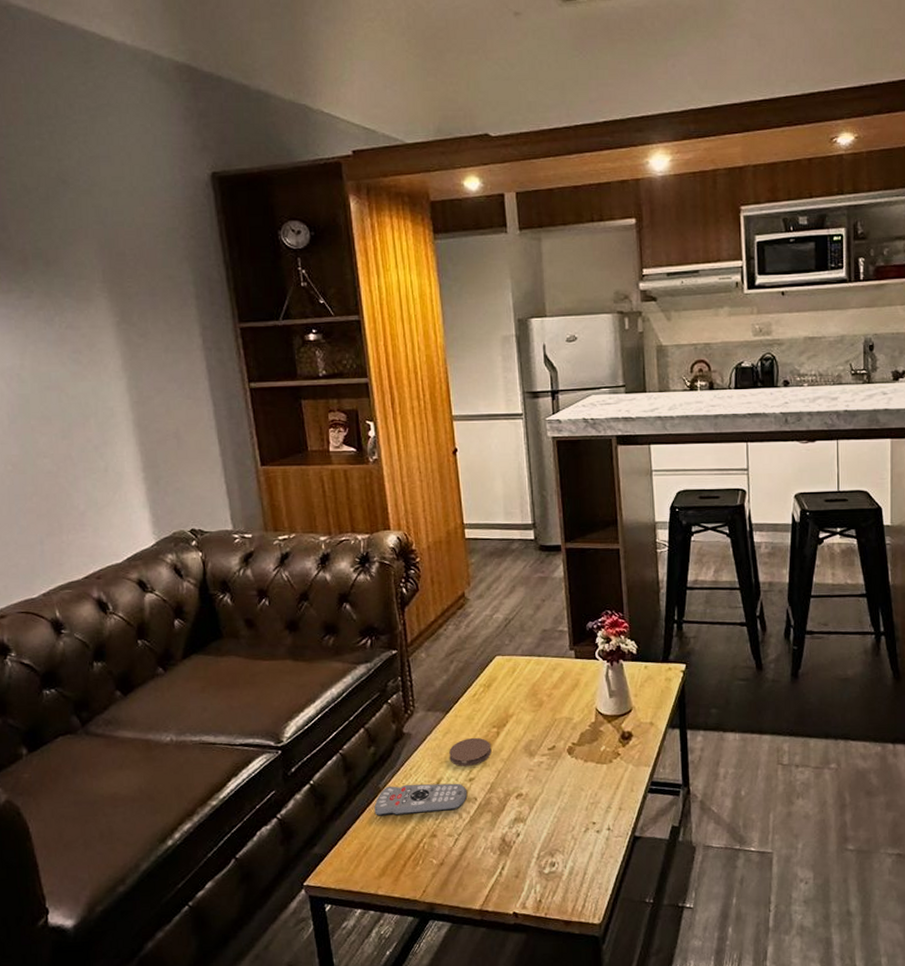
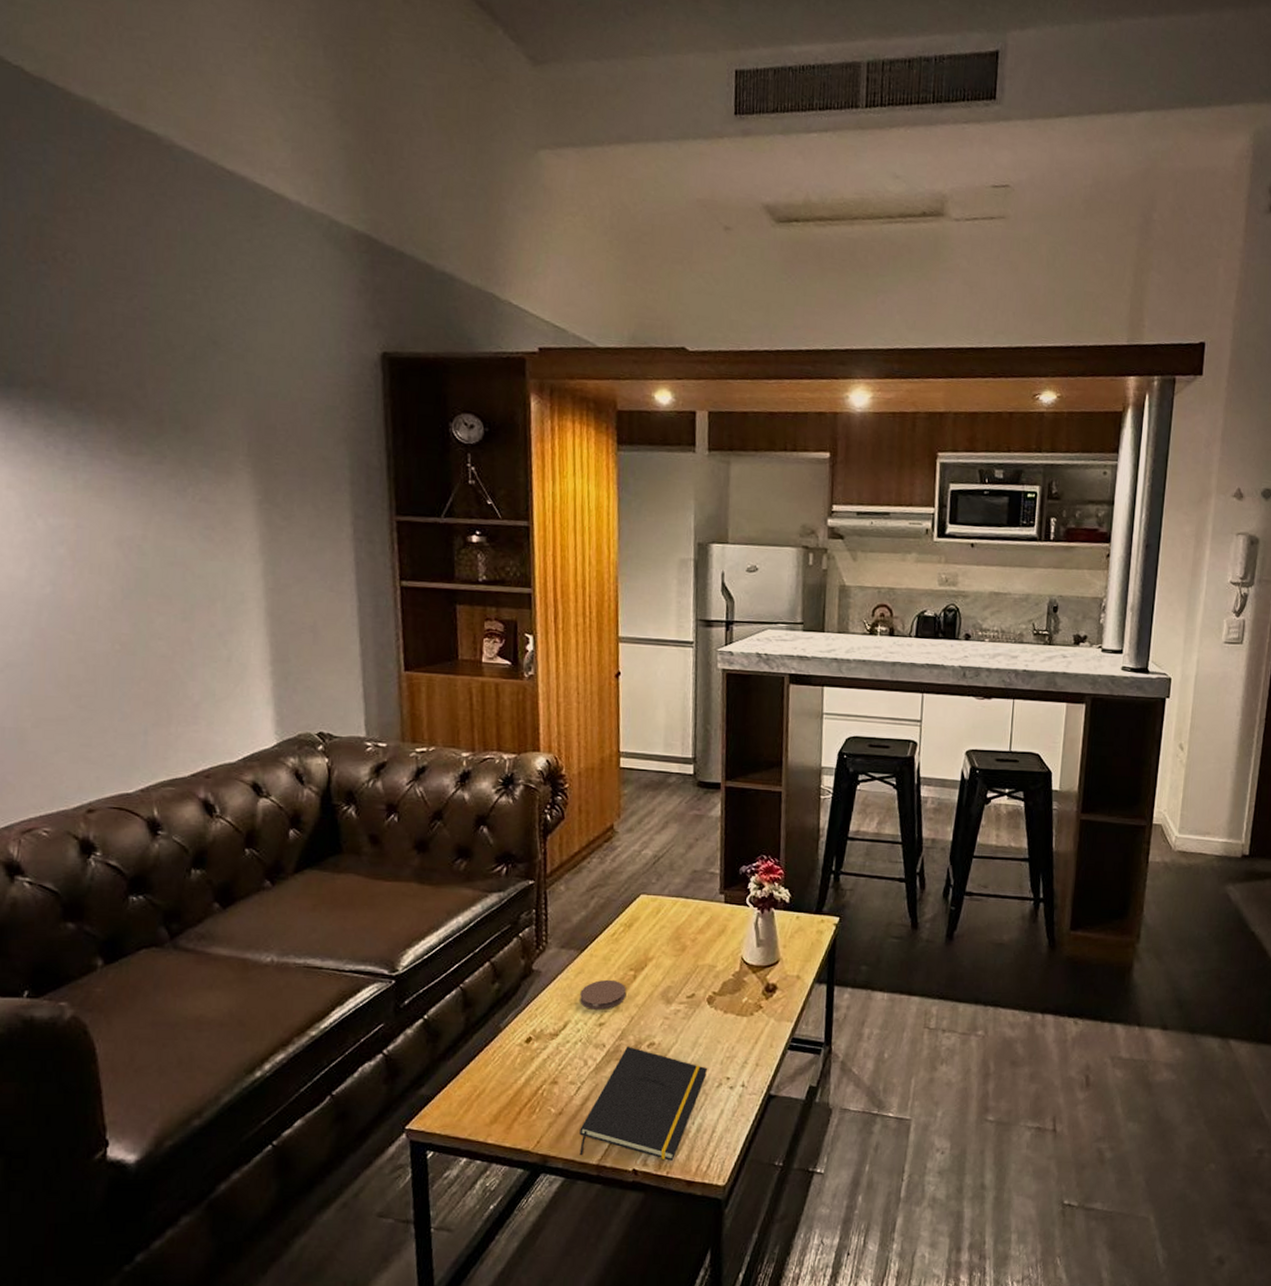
remote control: present [374,783,468,816] -> none [492,1025,596,1058]
notepad: none [461,799,574,903] -> present [579,1047,708,1161]

